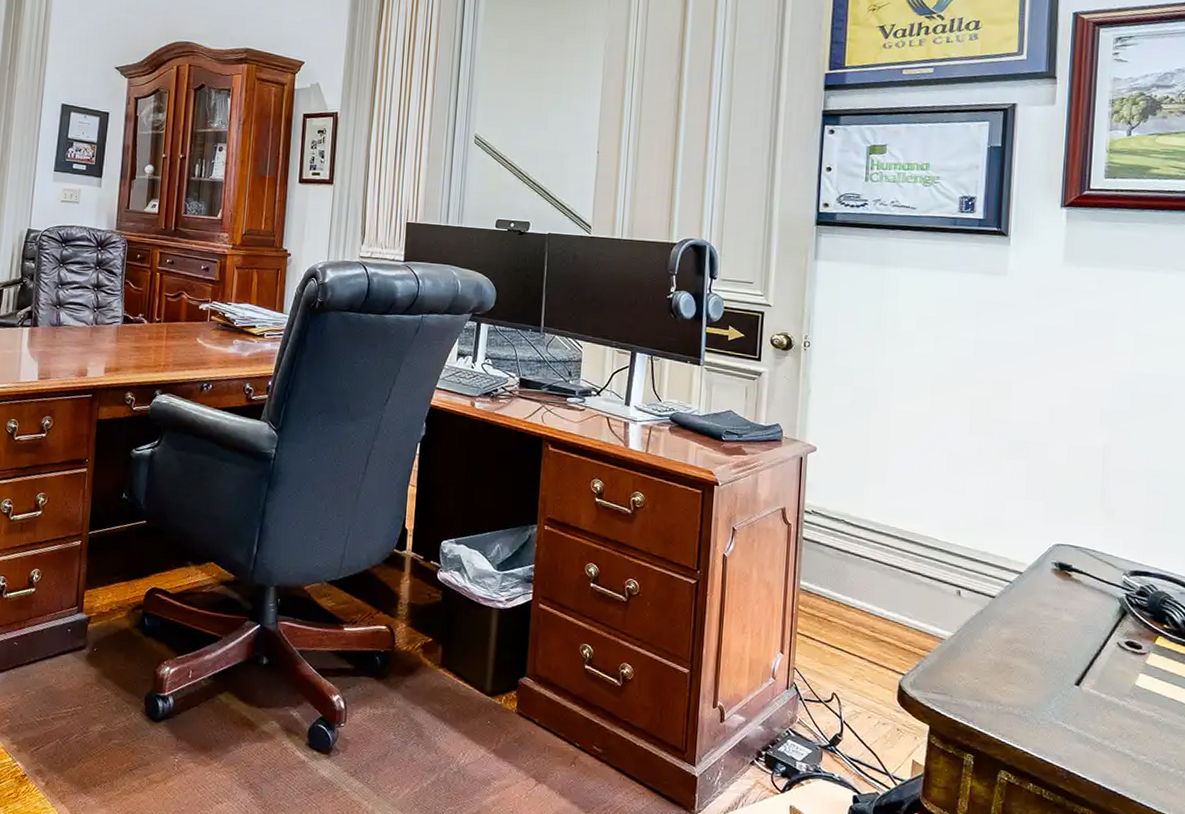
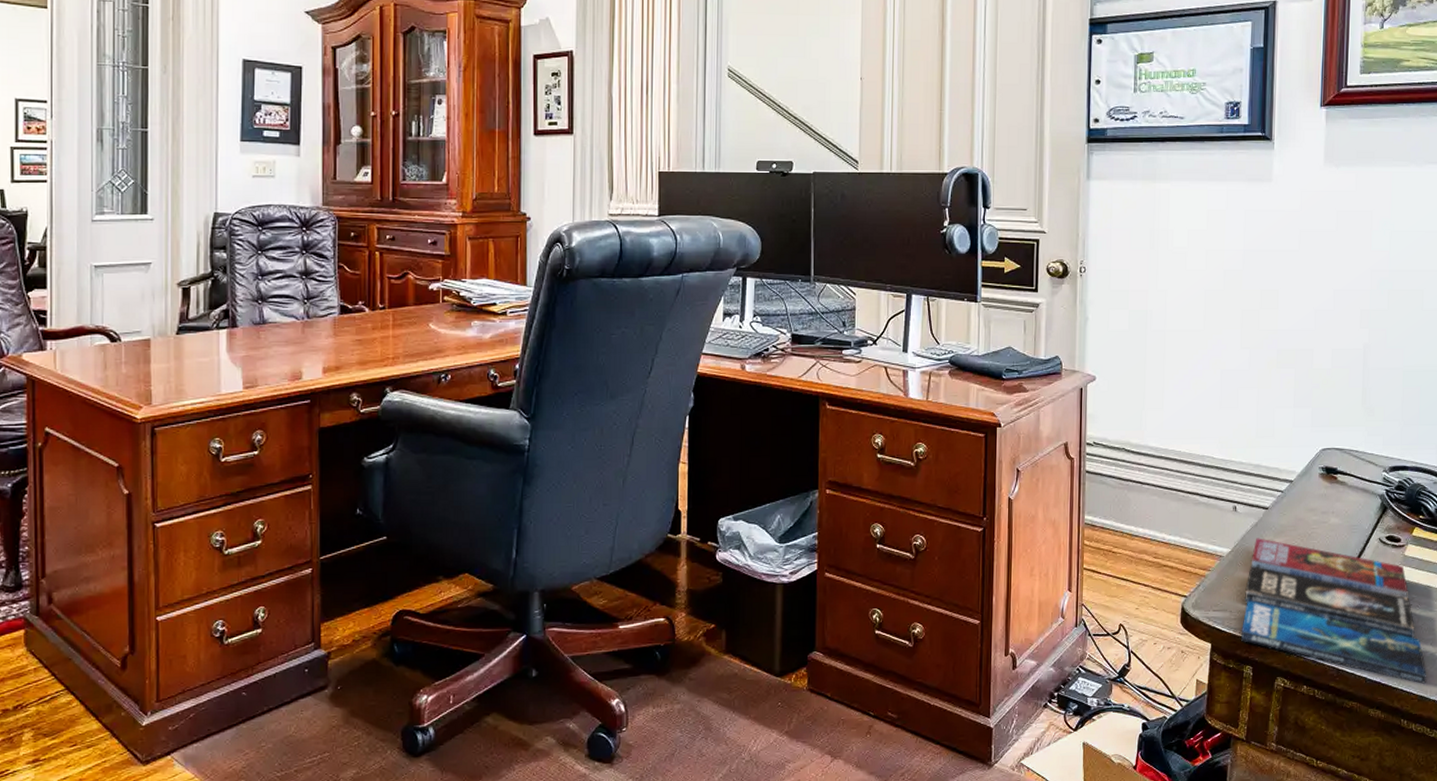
book: none [962,625,1170,801] -> present [1241,538,1427,684]

